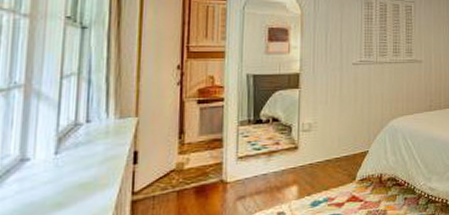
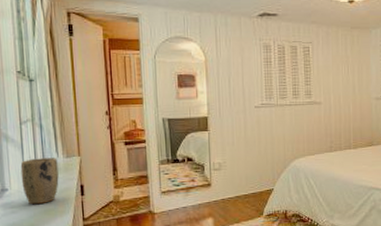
plant pot: none [51,119,107,178] -> present [20,158,59,205]

